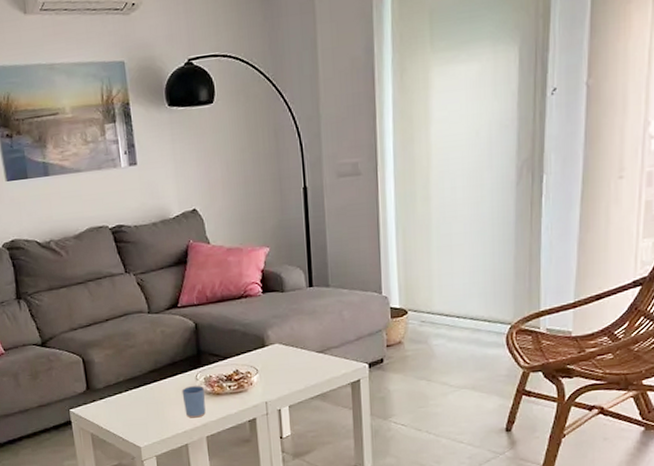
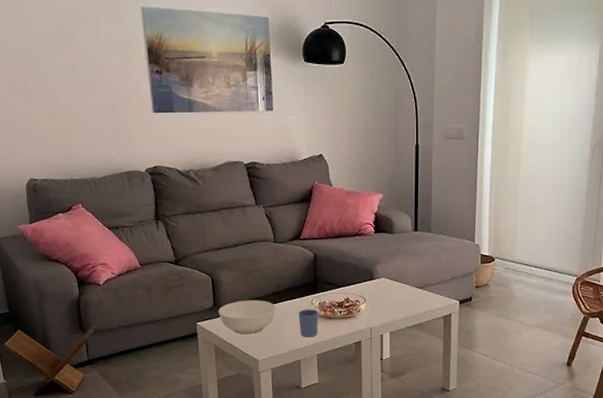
bowl: none [92,379,157,420] -> present [218,300,276,335]

